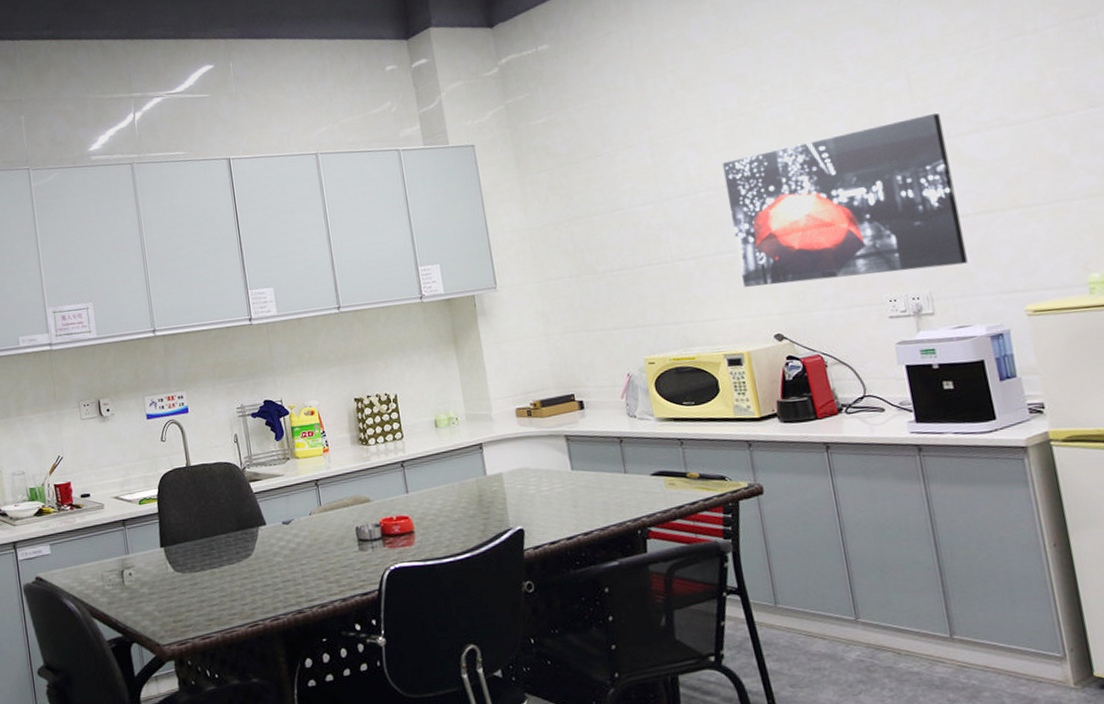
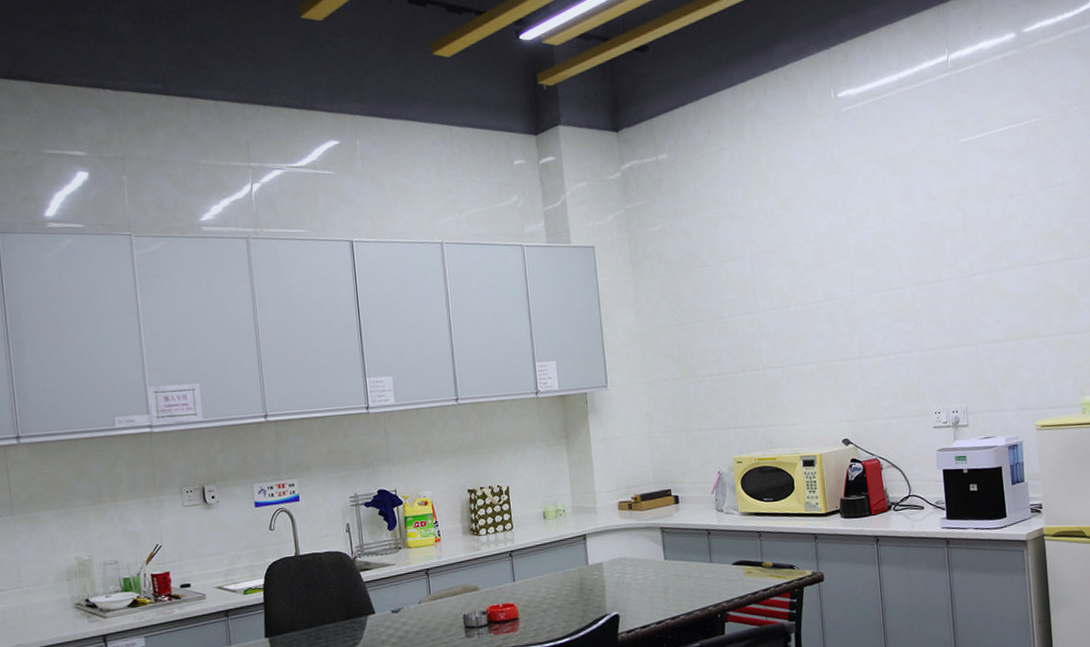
wall art: present [722,113,968,287] -> none [810,250,997,396]

